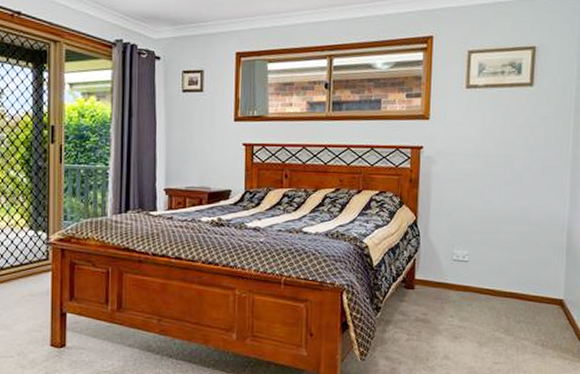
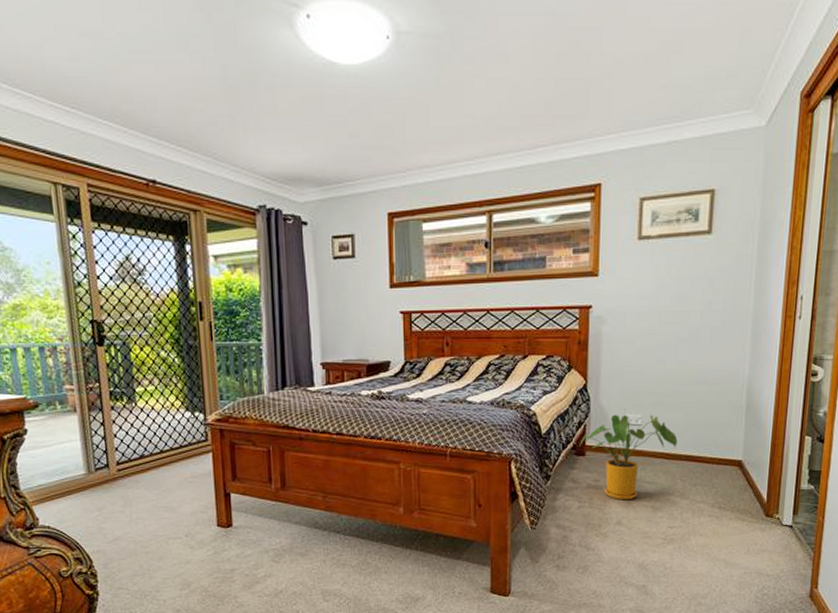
house plant: none [409,250,502,335] -> present [579,414,678,500]

